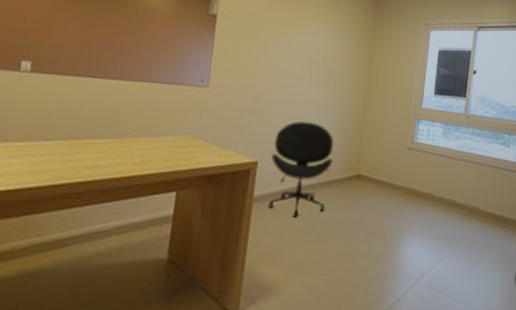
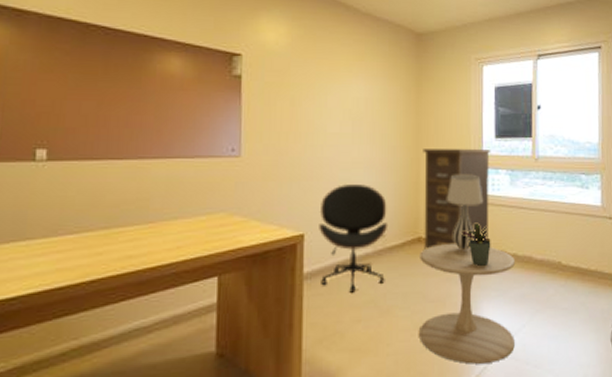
side table: none [350,182,441,290] -> present [420,244,516,364]
filing cabinet: none [362,97,430,186] -> present [423,148,491,249]
table lamp: none [387,122,418,190] -> present [447,174,482,251]
potted plant: none [396,166,421,205] -> present [462,222,491,266]

